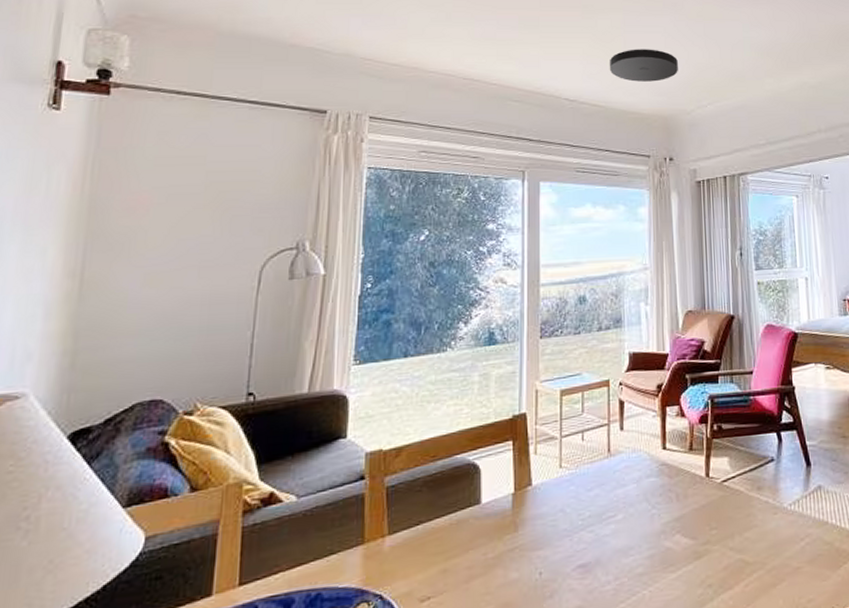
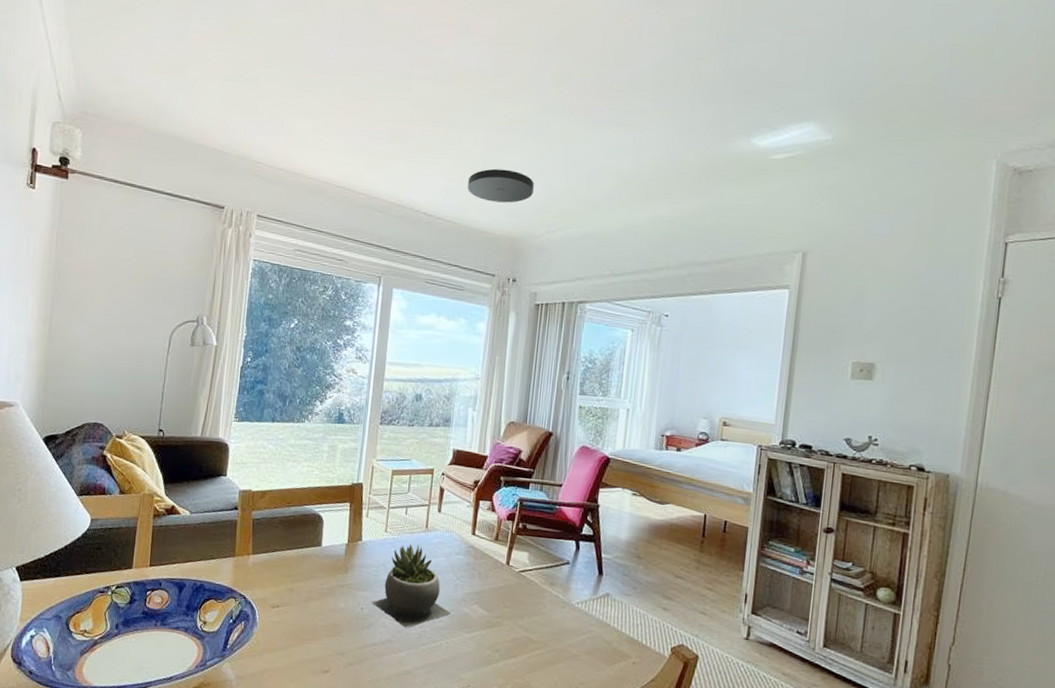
succulent plant: none [551,475,650,585] -> present [371,544,451,628]

